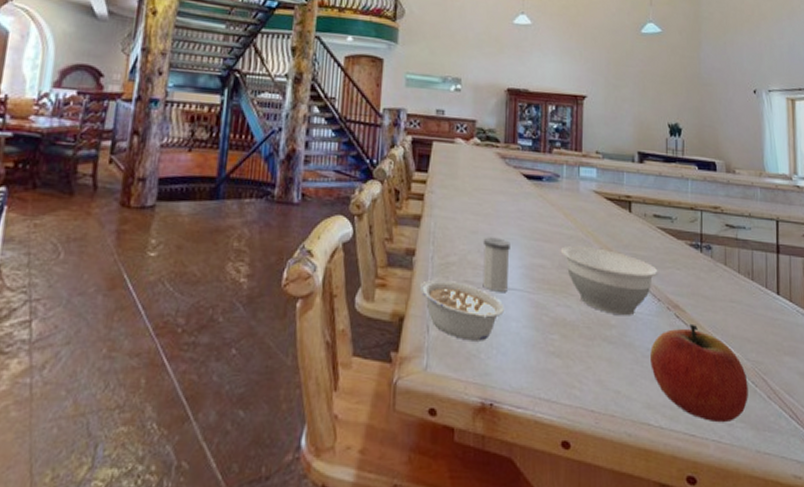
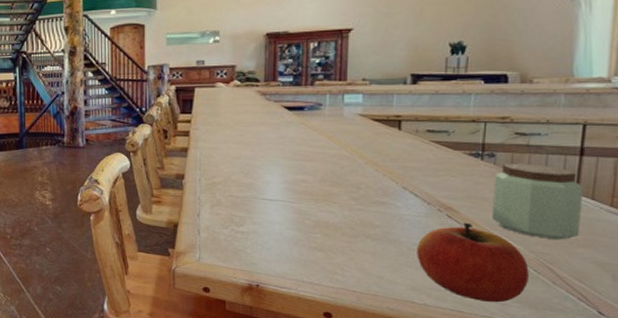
legume: present [420,279,505,341] -> none [190,195,269,240]
salt shaker: present [482,237,510,292] -> none [245,160,272,203]
bowl: present [560,245,658,316] -> none [323,162,430,218]
peanut butter: none [712,258,784,347] -> present [492,163,583,240]

